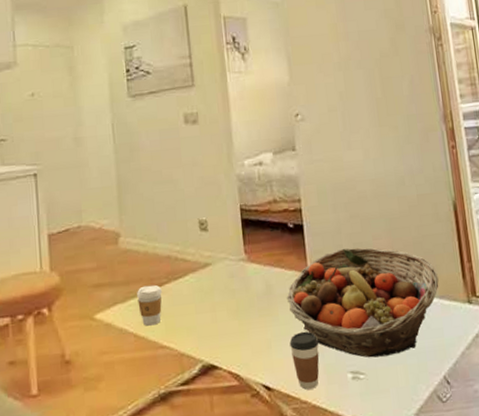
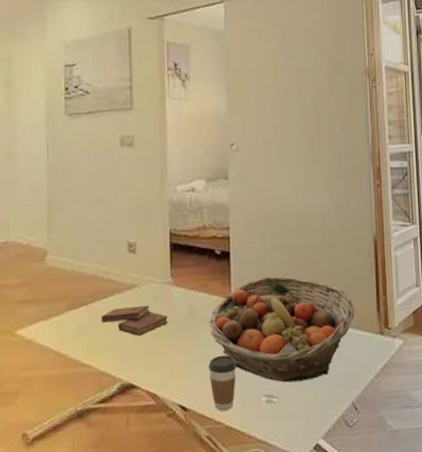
coffee cup: present [137,284,162,326] -> none [61,303,86,344]
book: none [177,283,246,315] -> present [101,305,169,336]

